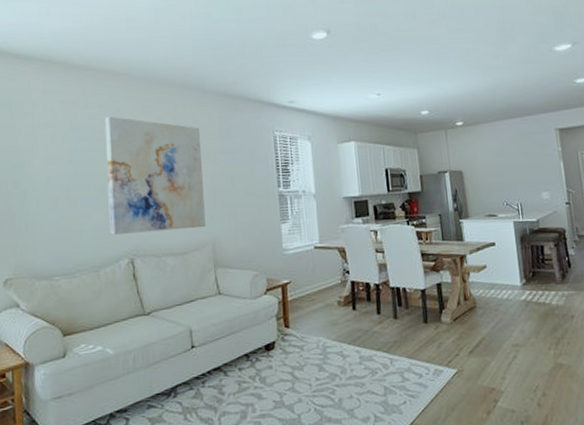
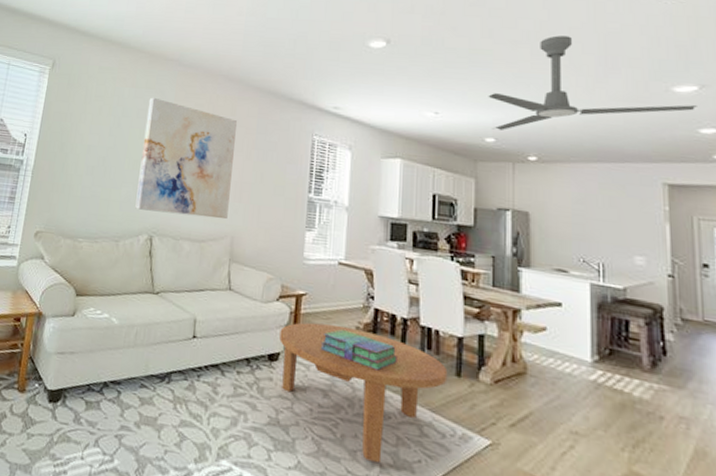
coffee table: none [272,303,418,414] -> present [279,322,448,462]
stack of books: none [309,305,376,336] -> present [320,328,397,371]
ceiling fan: none [418,11,572,103] -> present [488,35,697,130]

